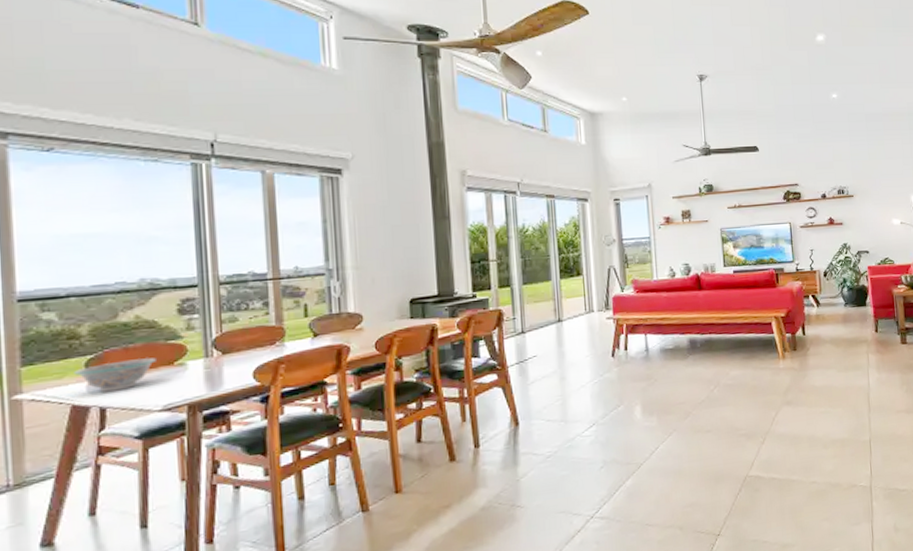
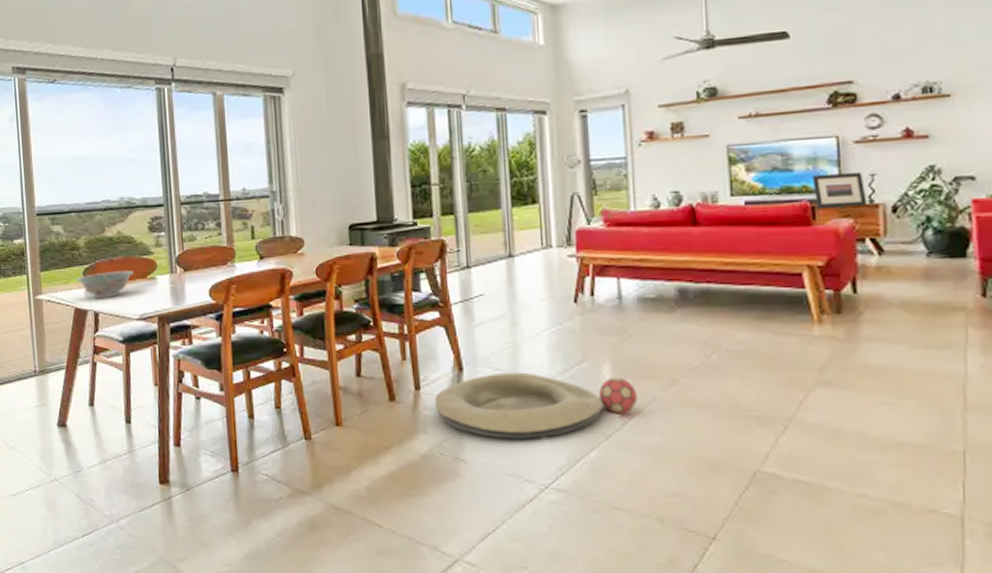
dog bed: none [492,420,636,481] -> present [434,372,604,439]
toy ball: none [633,415,662,447] -> present [599,378,638,415]
picture frame: none [776,248,810,276] -> present [812,171,868,210]

